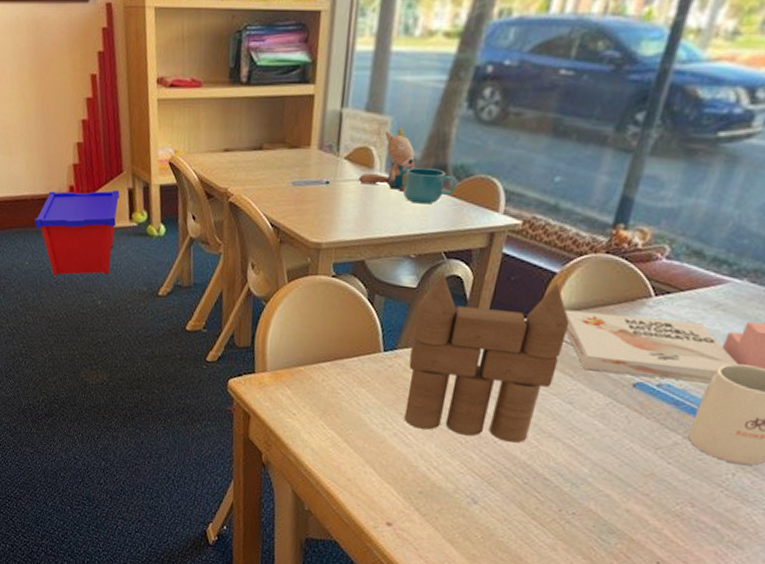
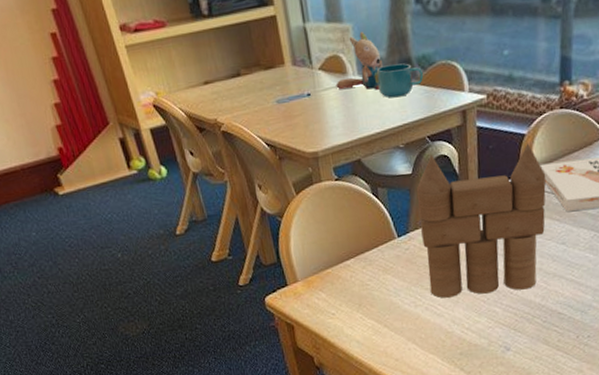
storage bin: present [34,189,120,275] -> none [30,142,123,239]

